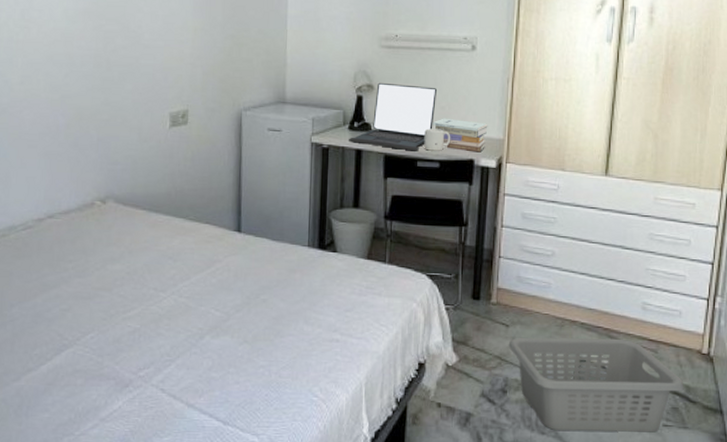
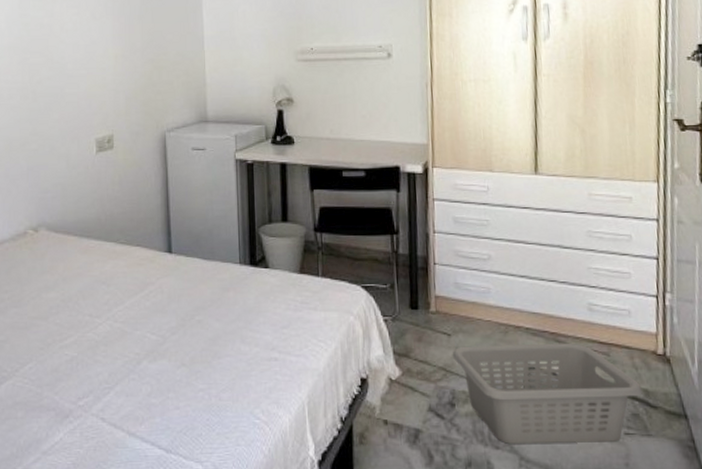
laptop: present [349,82,438,151] -> none [273,95,357,162]
mug: present [424,128,451,151] -> none [347,137,375,160]
books: present [432,118,488,153] -> none [354,126,411,159]

